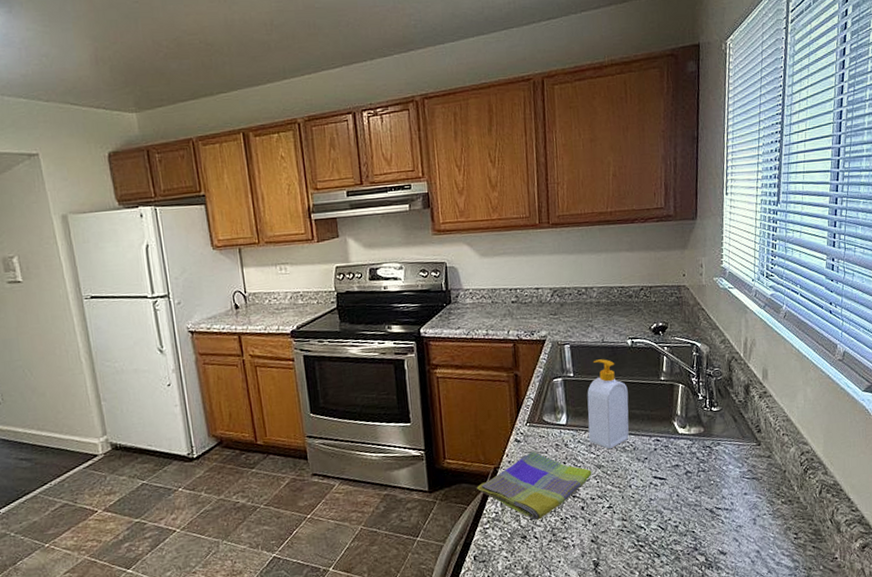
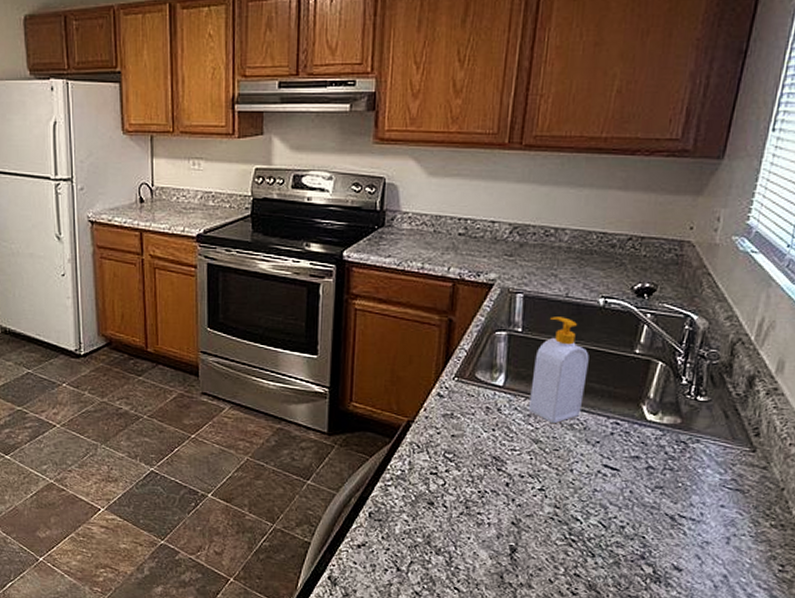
dish towel: present [476,451,592,520] -> none [383,410,526,488]

